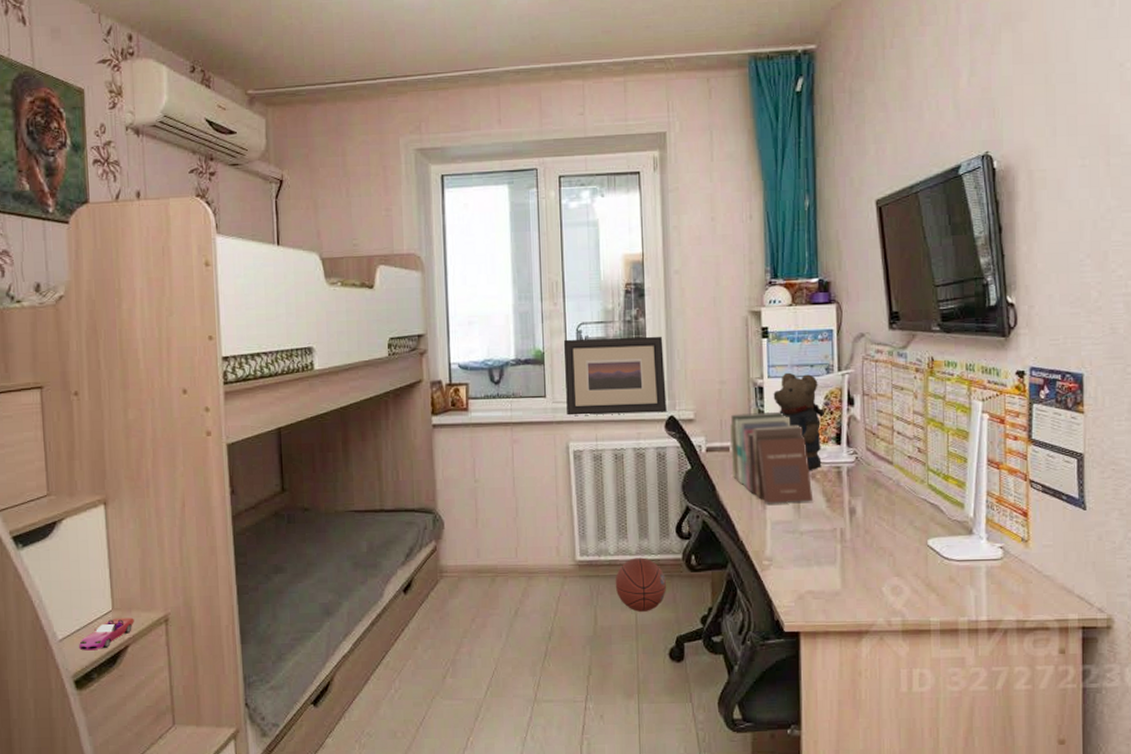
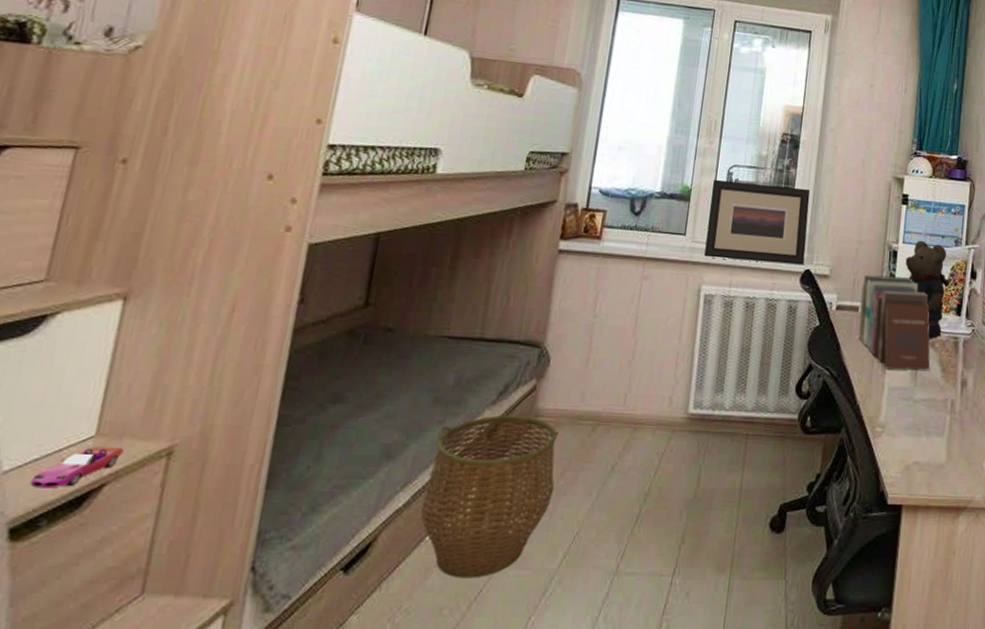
basket: none [362,572,469,708] -> present [420,415,559,579]
basketball: present [615,557,667,612] -> none [724,415,779,475]

